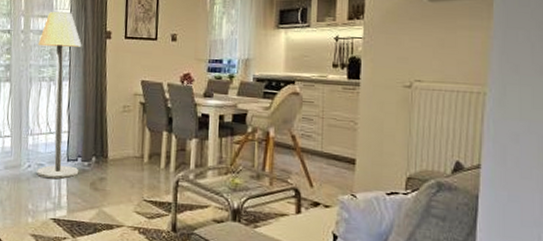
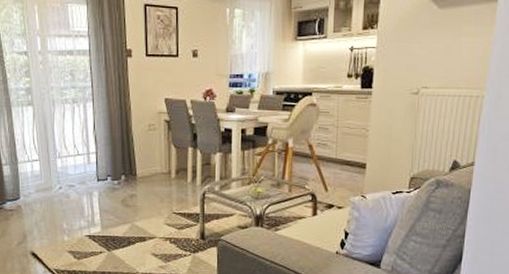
floor lamp: present [37,12,82,179] -> none [57,31,110,199]

